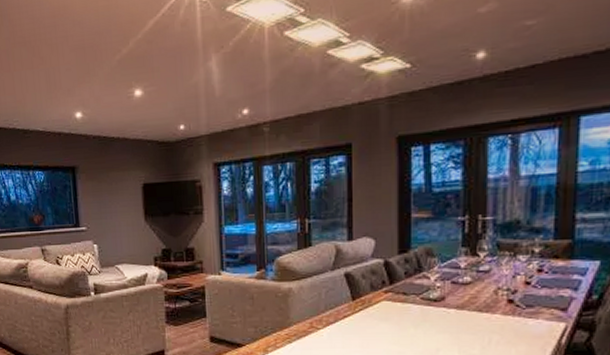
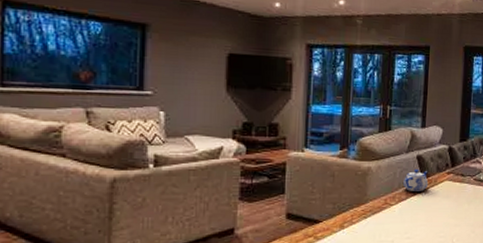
teapot: none [330,288,361,314] -> present [403,168,429,191]

